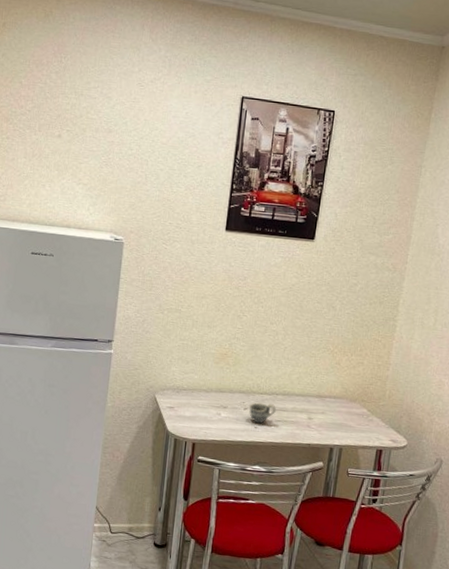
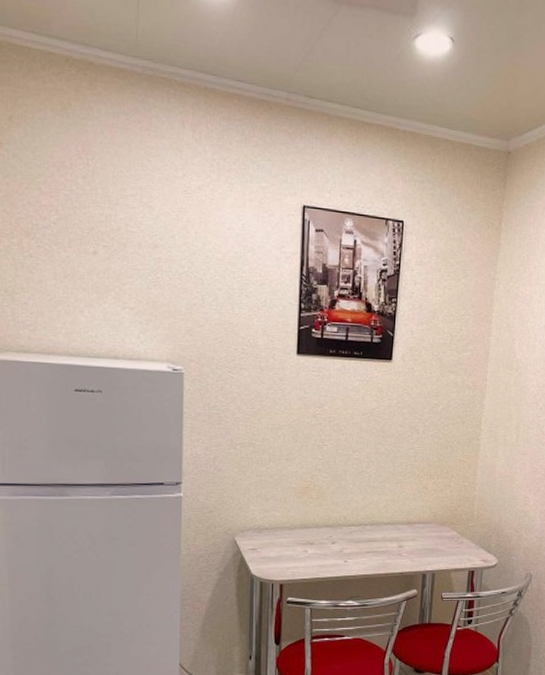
cup: present [248,402,276,424] -> none [336,535,365,557]

